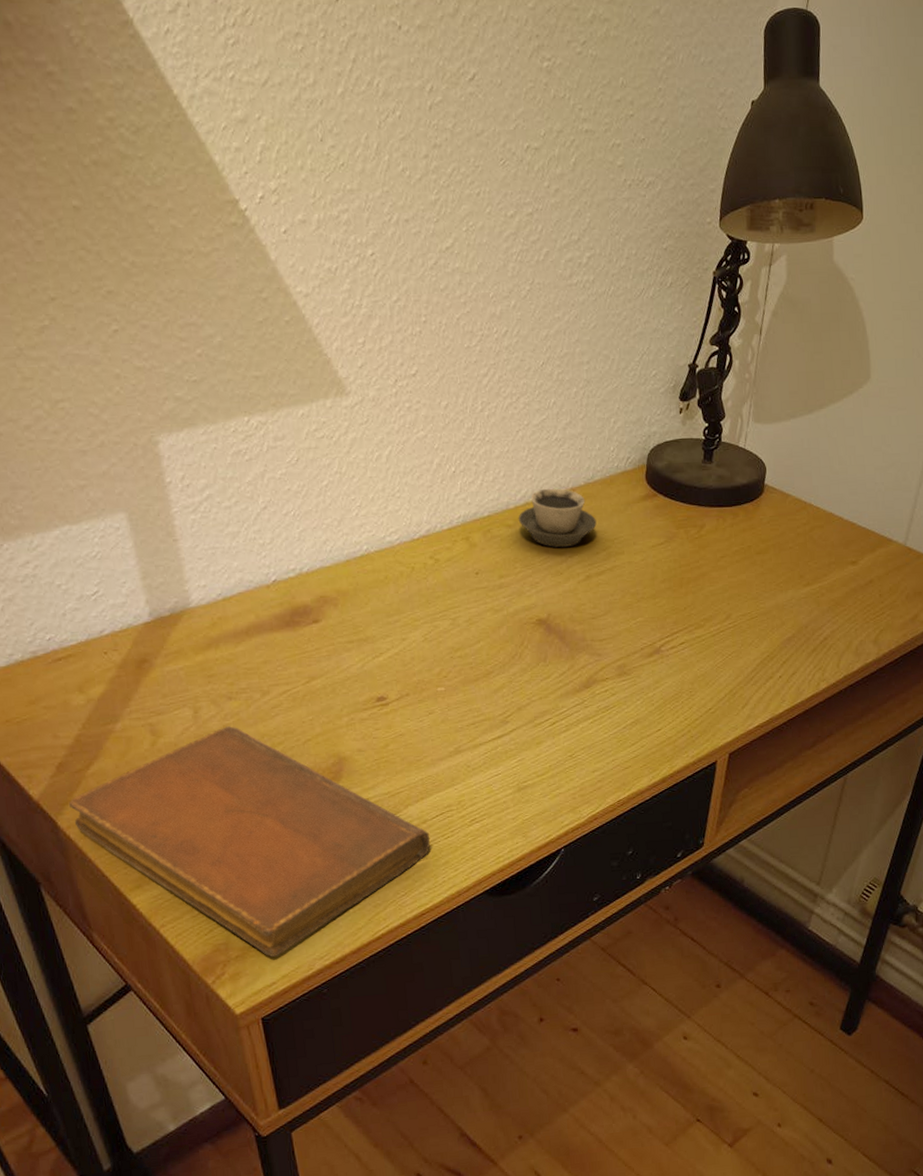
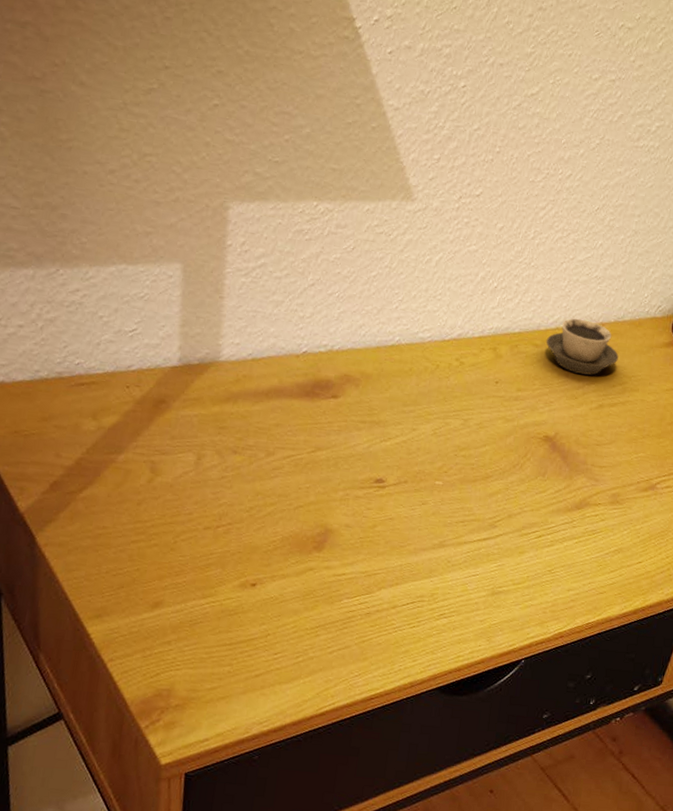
notebook: present [69,726,430,957] -> none [52,478,396,713]

